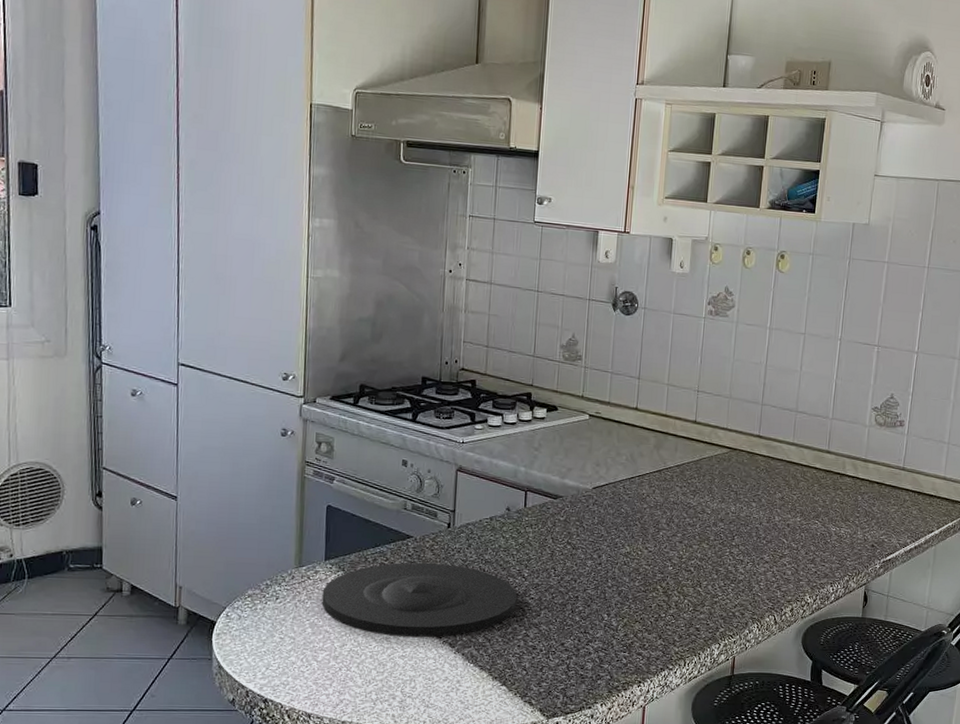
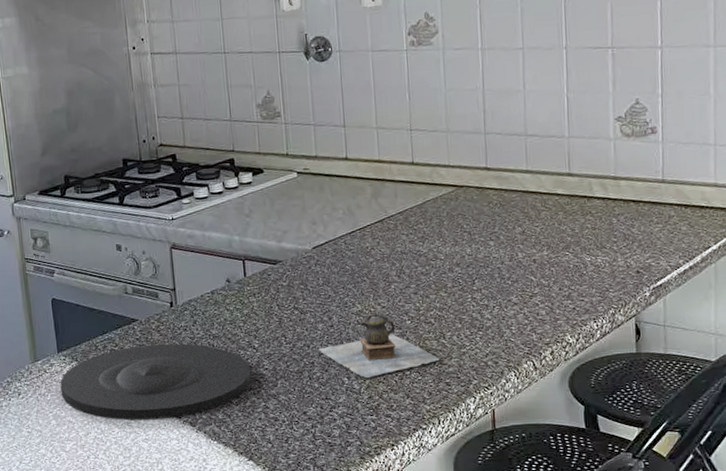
teapot: none [584,555,694,617] -> present [318,311,440,379]

